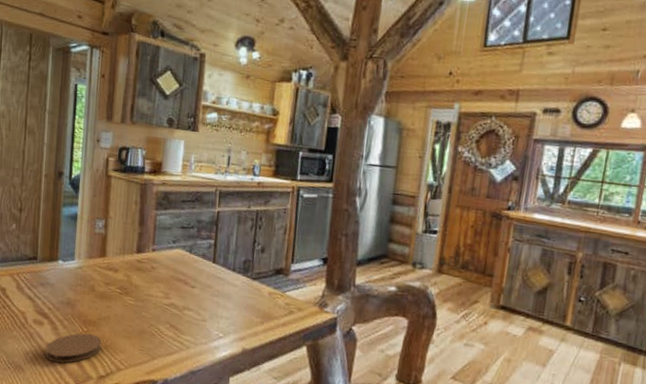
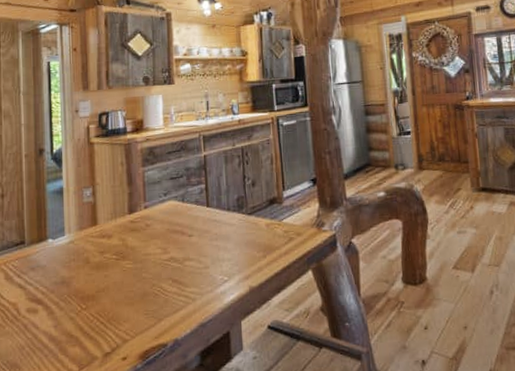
coaster: present [45,333,102,363] -> none [42,309,103,351]

